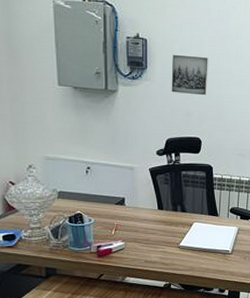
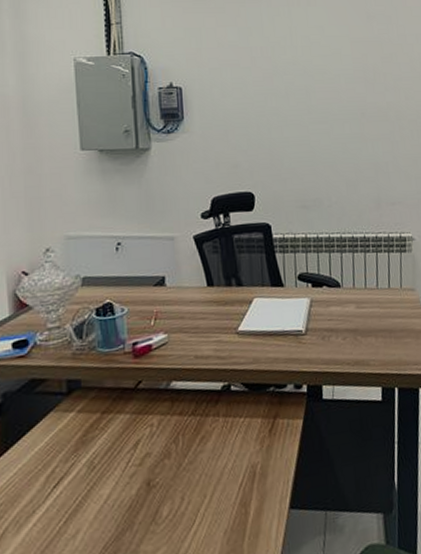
wall art: present [171,55,209,96] -> none [212,100,256,143]

